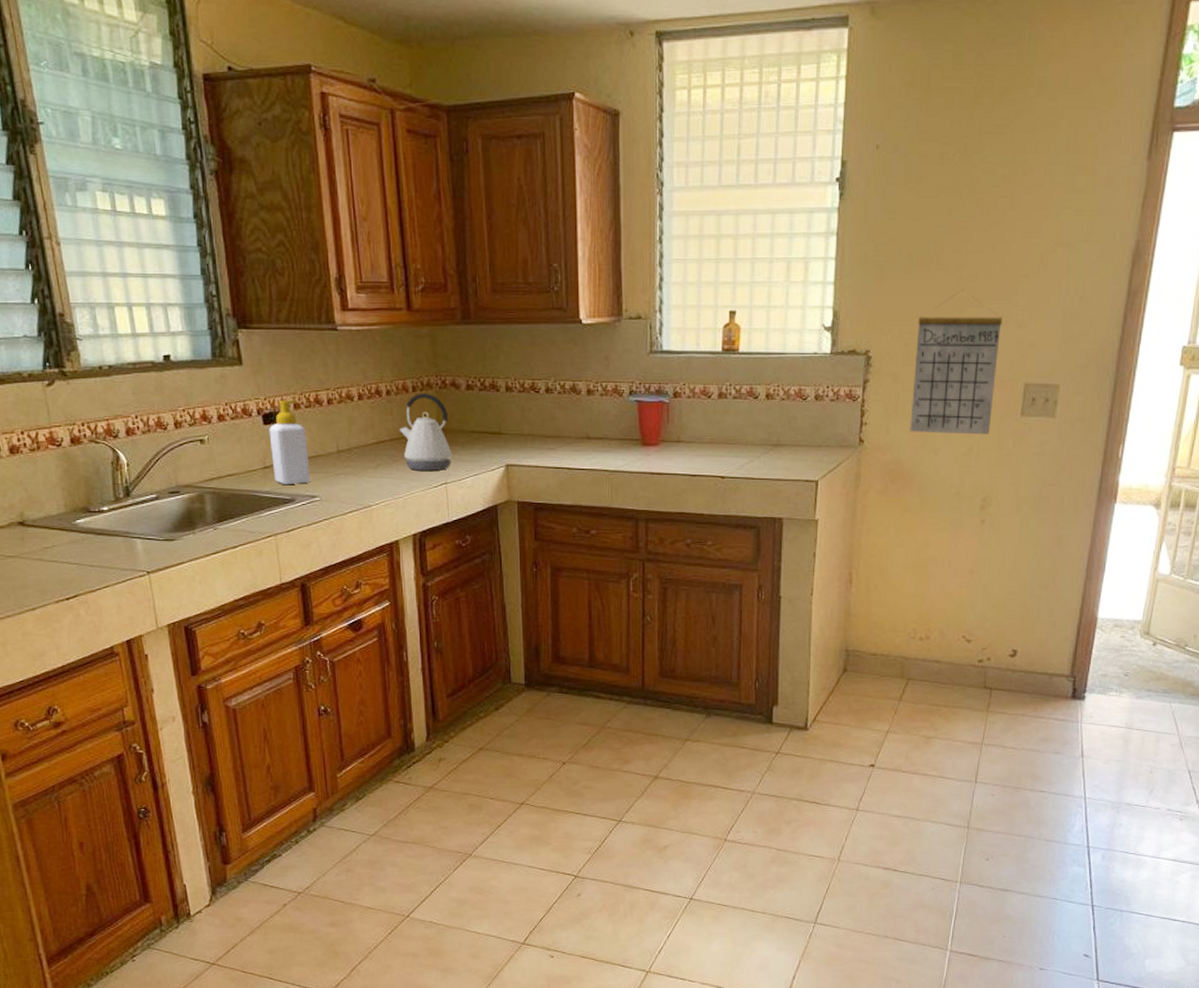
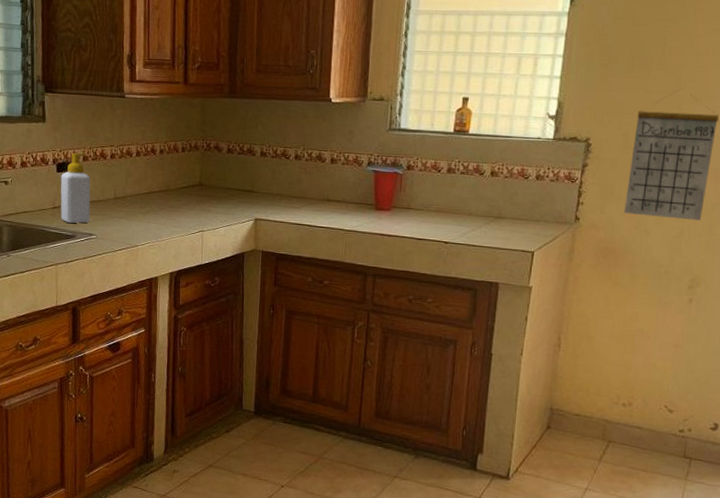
kettle: present [400,393,454,472] -> none [168,153,211,220]

